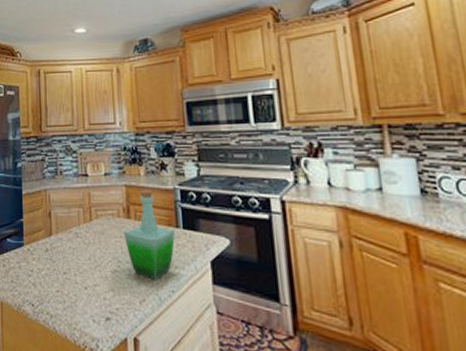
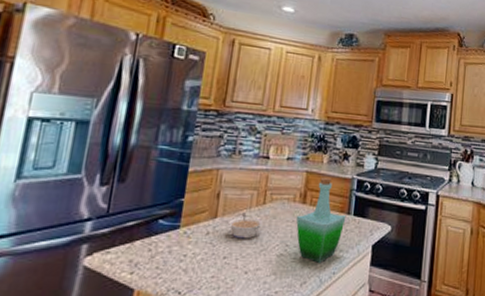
legume: none [61,229,94,255] -> present [227,212,264,239]

